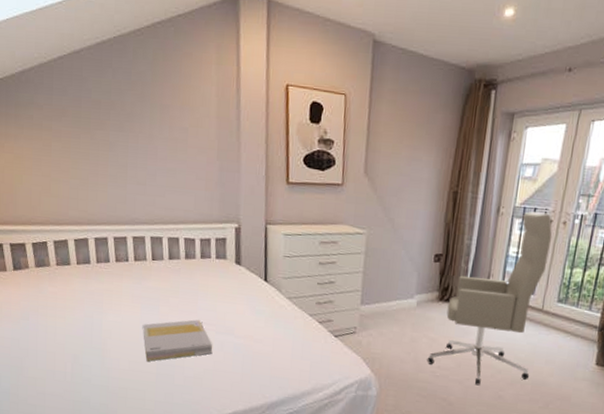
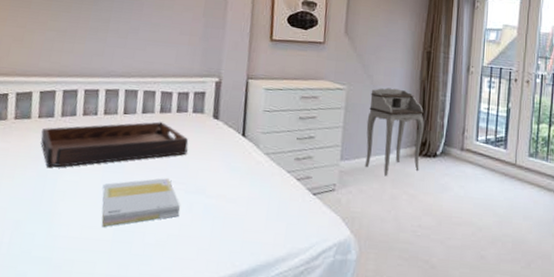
serving tray: none [82,267,215,309] -> present [40,121,189,167]
desk: none [385,231,448,320] -> present [365,87,425,176]
office chair: present [427,211,553,386] -> none [407,71,518,245]

